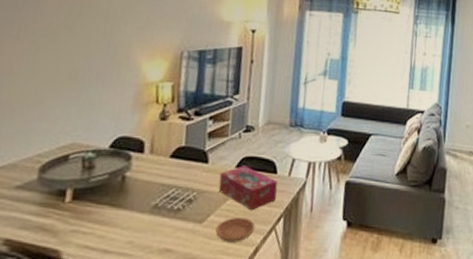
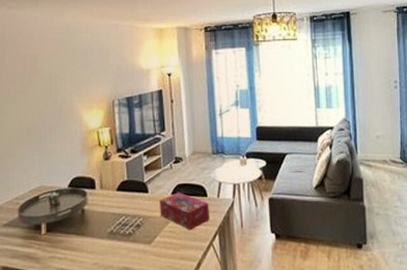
saucer: present [215,218,255,242] -> none [163,237,195,259]

